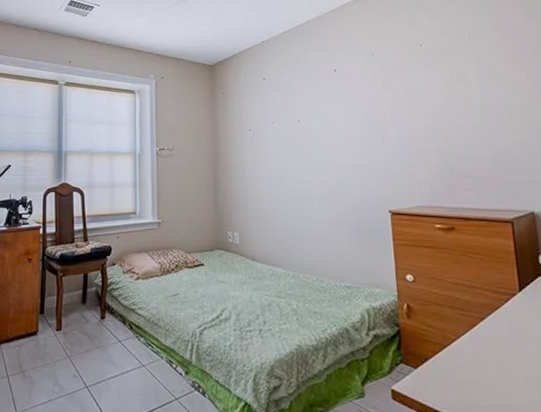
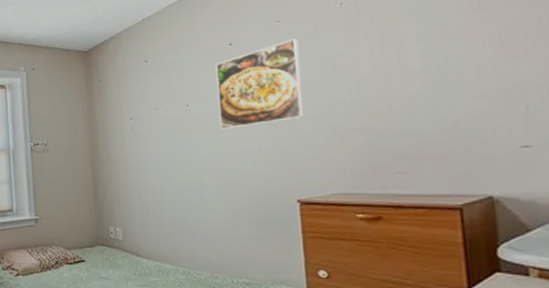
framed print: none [323,70,394,145] -> present [216,38,304,130]

